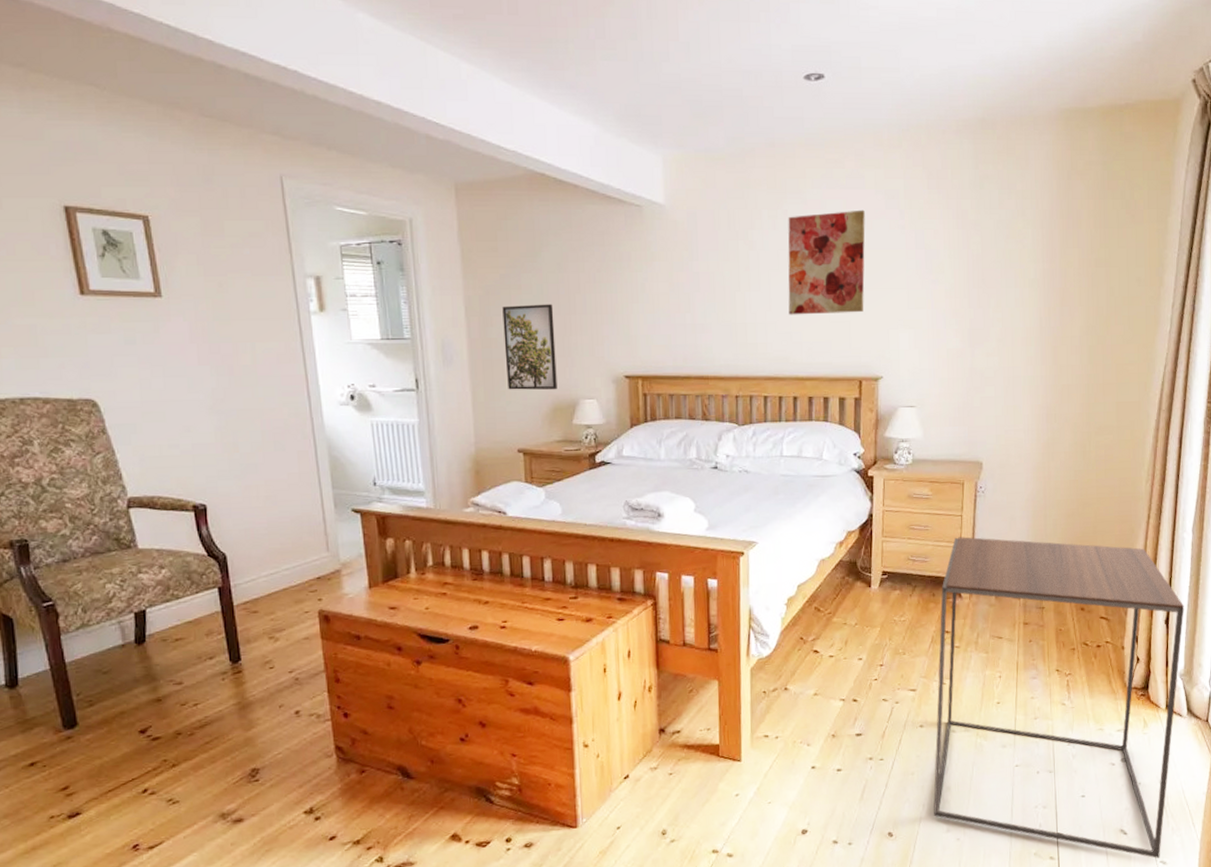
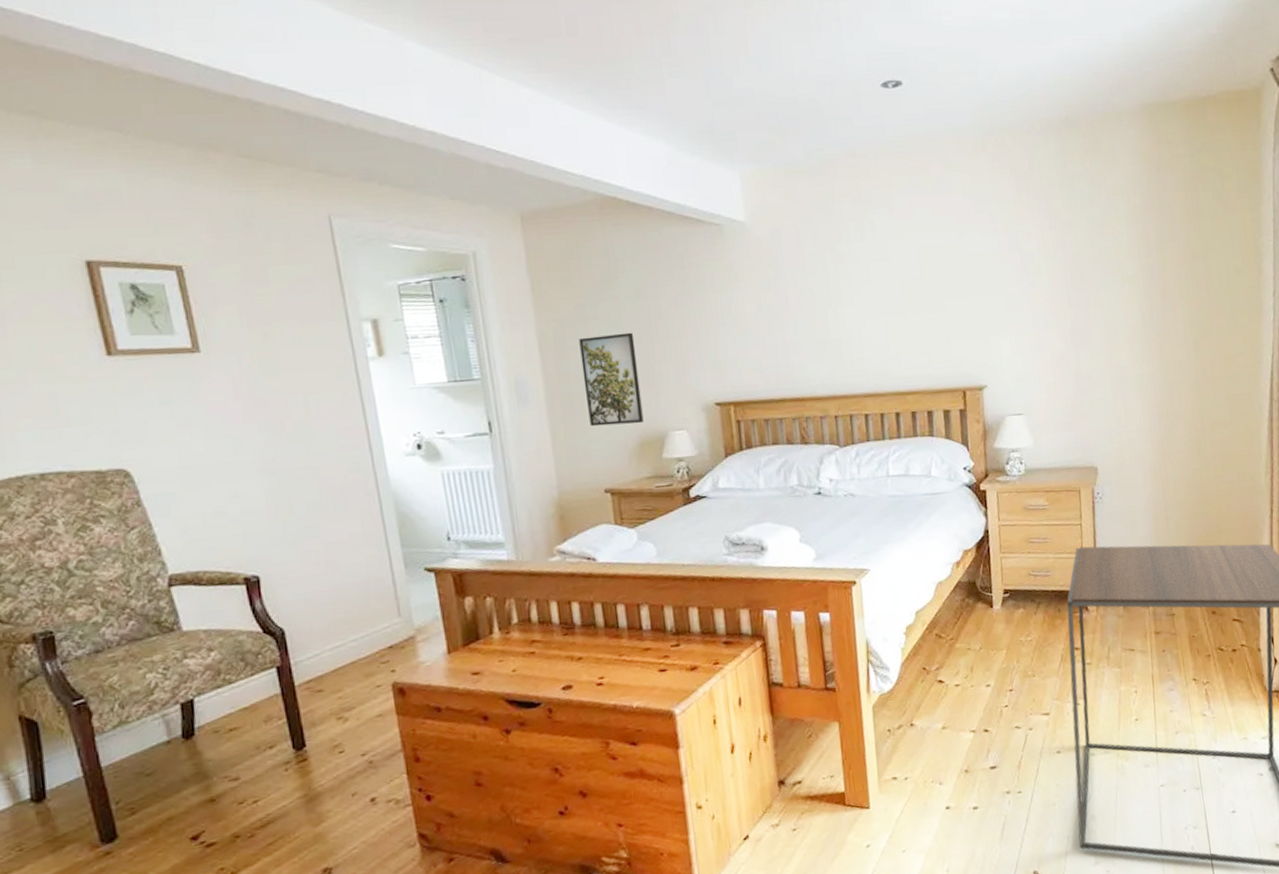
wall art: present [788,210,865,315] -> none [875,215,962,328]

